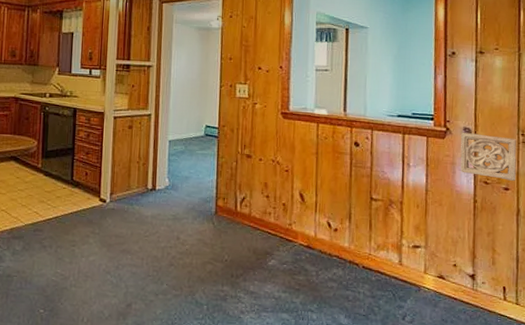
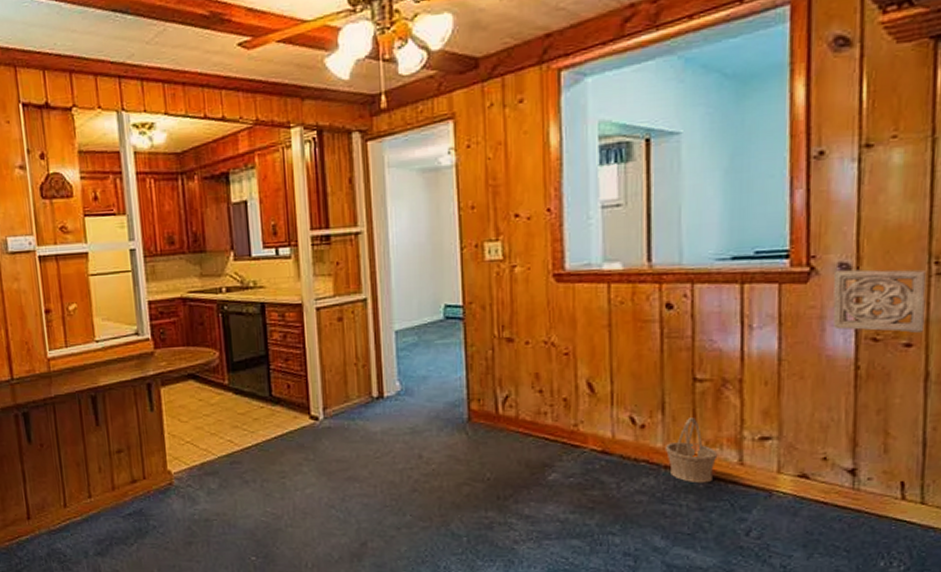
basket: none [350,227,386,277] -> present [664,418,718,484]

